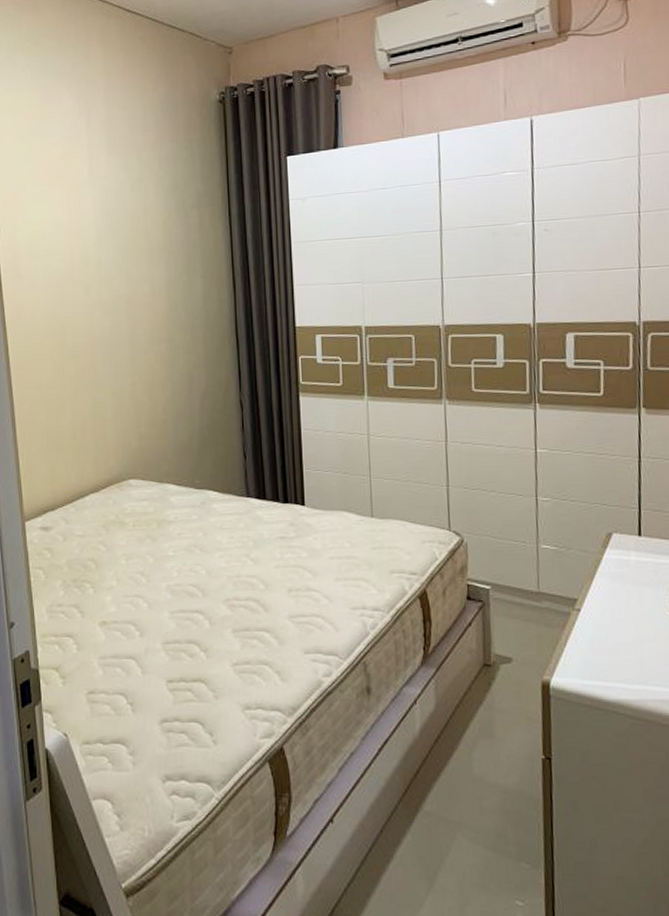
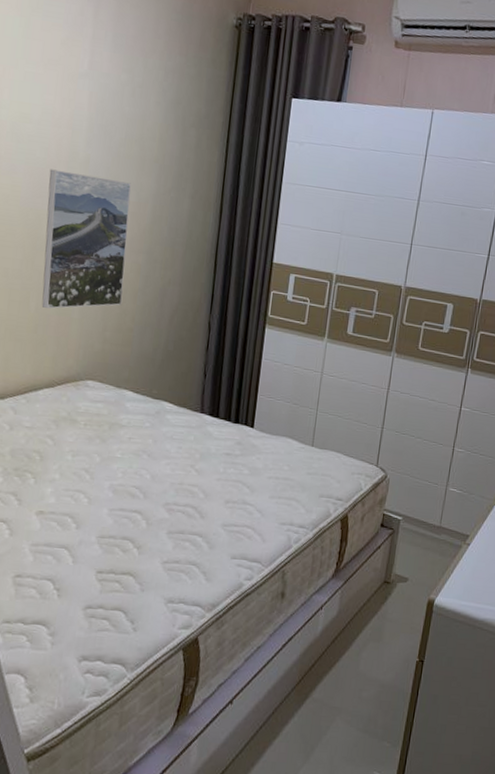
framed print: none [67,275,152,414] -> present [41,169,131,309]

